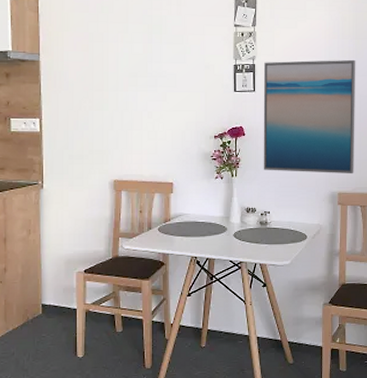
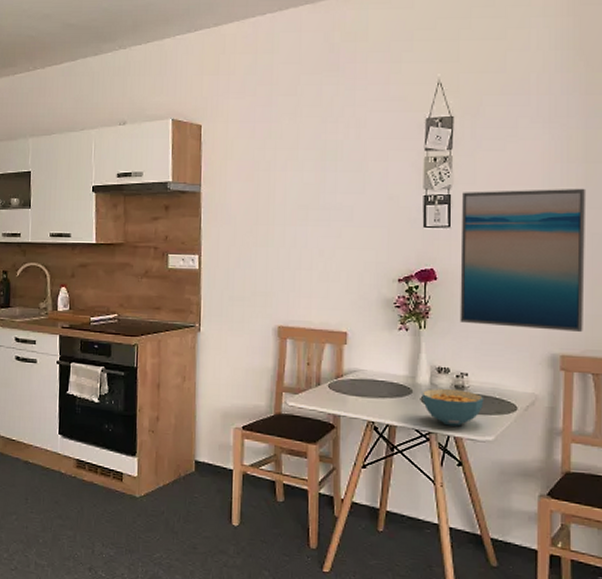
cereal bowl: none [234,225,282,255] -> present [421,389,484,427]

